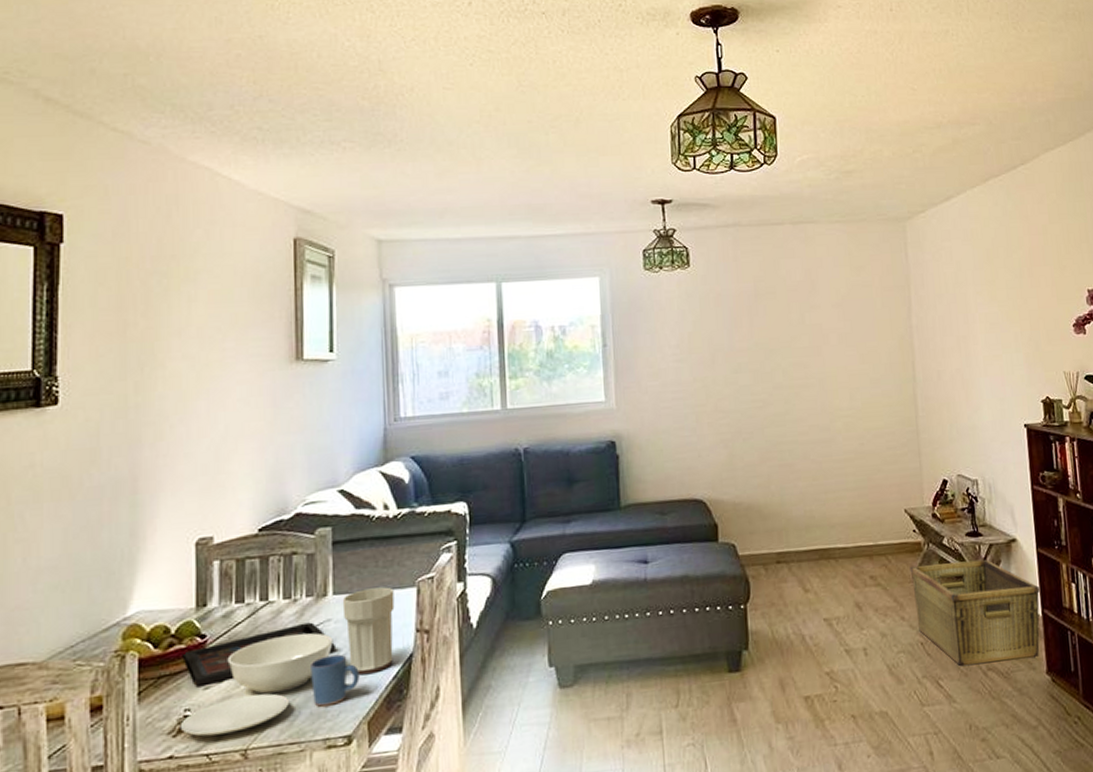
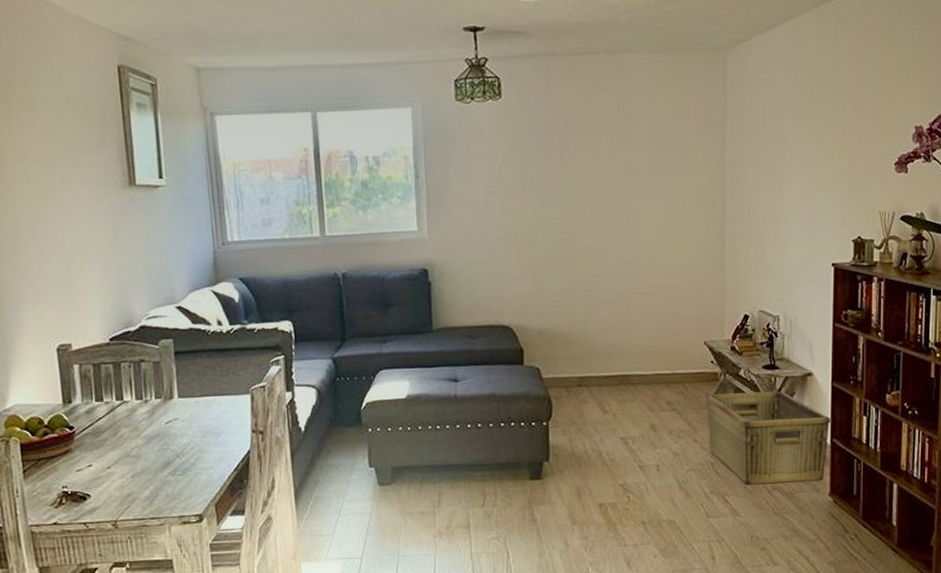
plate: present [180,693,290,737] -> none [60,477,149,509]
decorative tray: present [182,622,335,686] -> none [55,420,184,468]
bowl: present [227,632,333,694] -> none [93,429,182,478]
mug: present [311,654,360,707] -> none [163,448,206,490]
cup: present [342,587,395,675] -> none [186,393,234,466]

